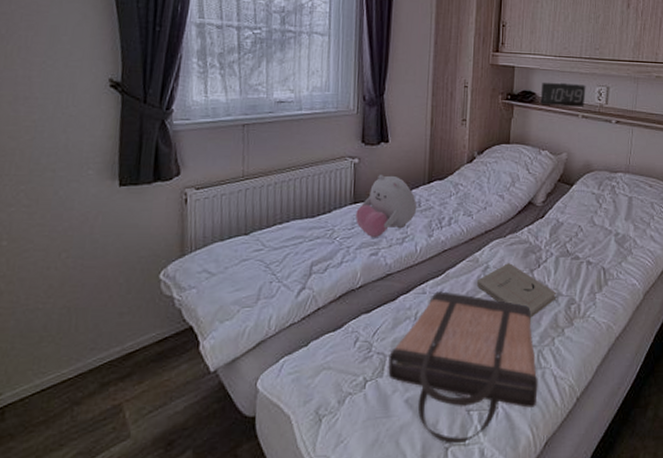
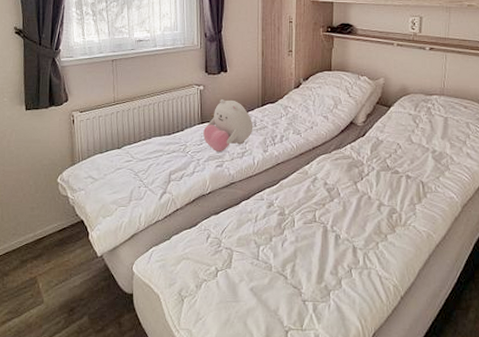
shopping bag: present [388,291,538,445] -> none [235,198,365,329]
book: present [477,263,557,318] -> none [308,176,379,224]
alarm clock: present [540,82,586,107] -> none [358,15,400,36]

